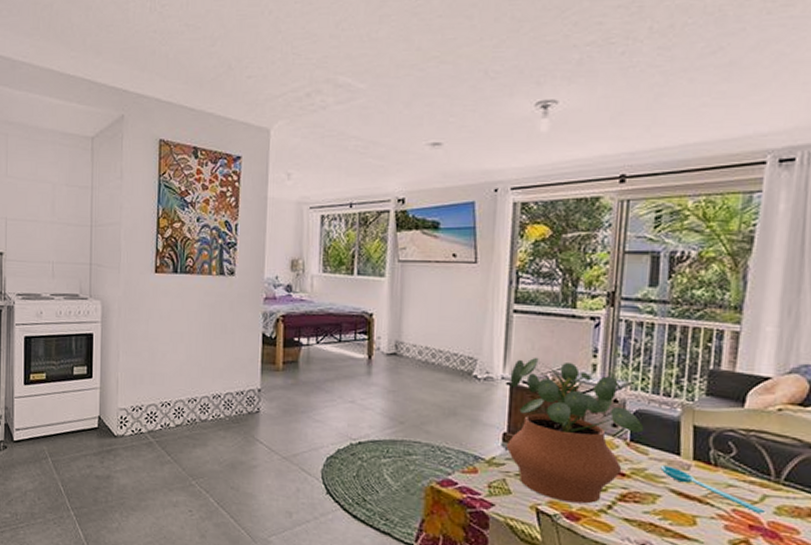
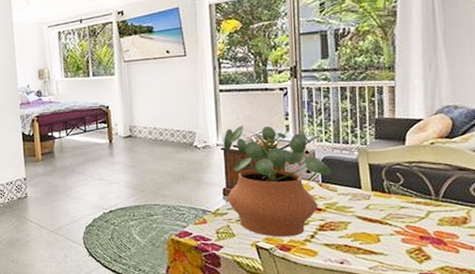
spoon: present [660,464,765,514] -> none [347,197,430,226]

